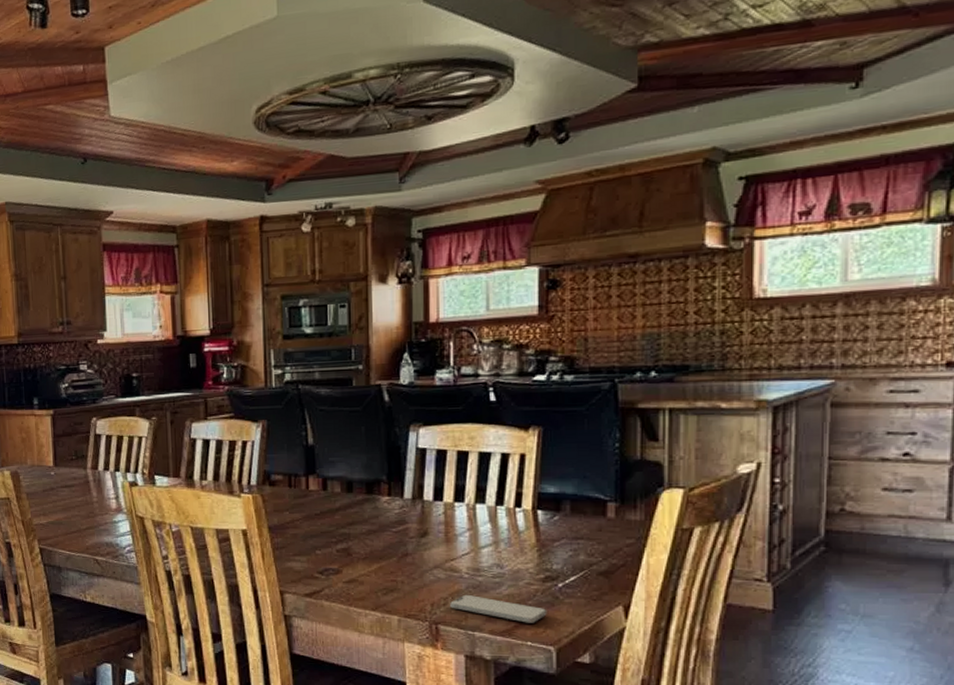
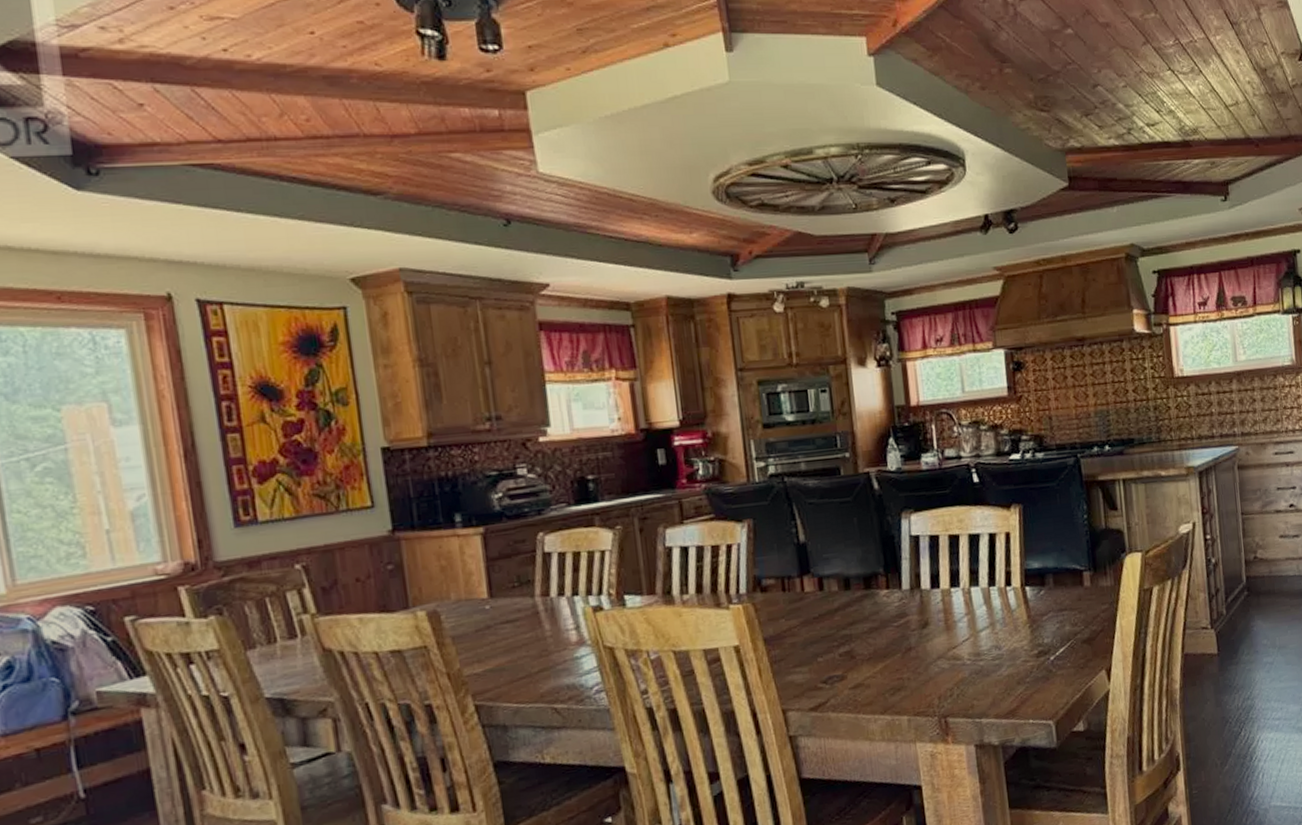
smartphone: present [450,594,547,623] -> none [956,681,1044,702]

